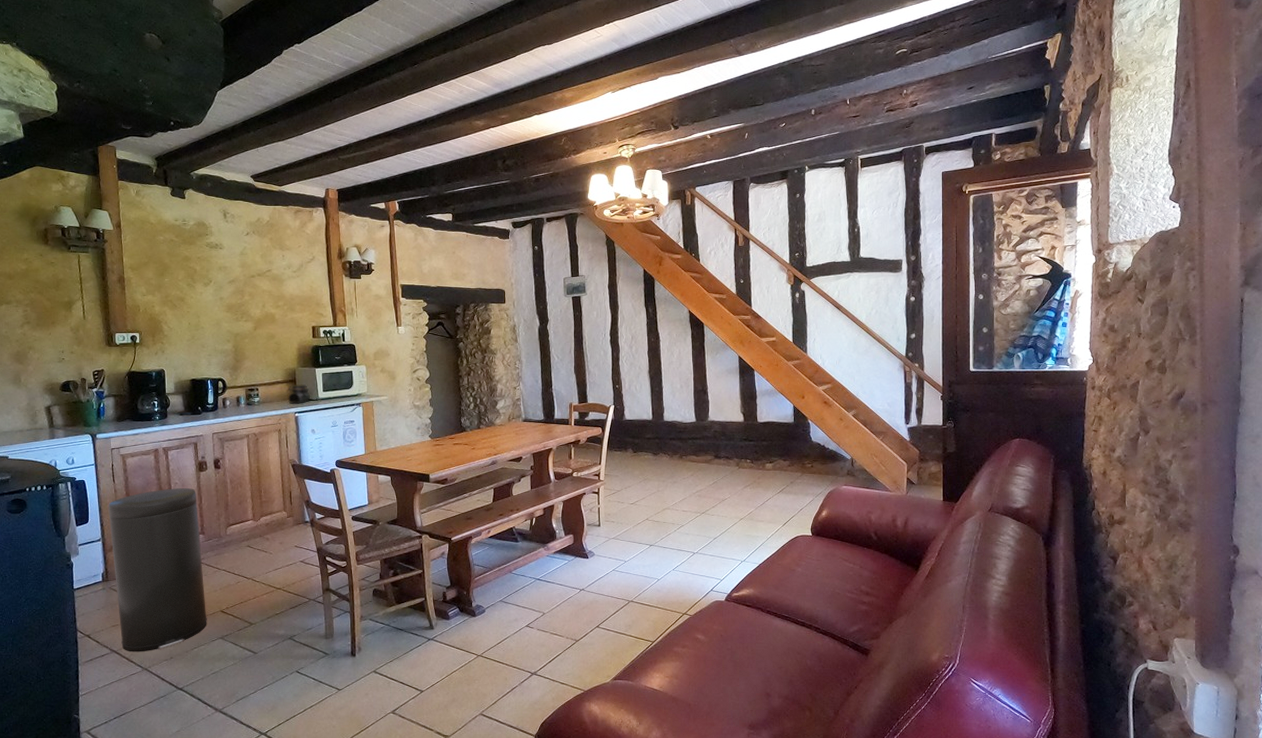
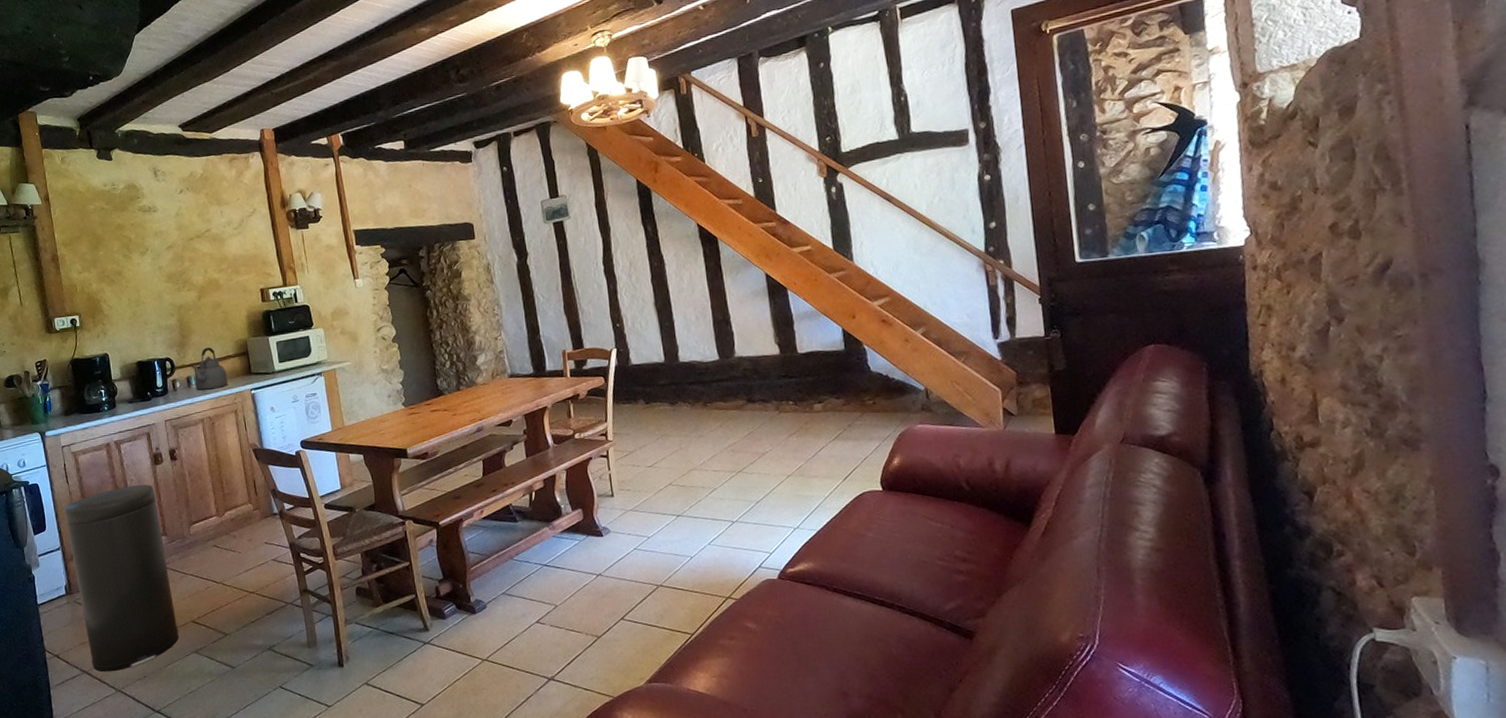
kettle: none [242,372,274,409] -> present [191,347,227,391]
jar: present [287,384,310,404] -> none [241,356,266,380]

